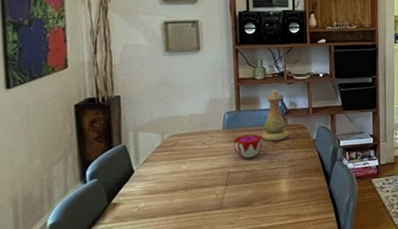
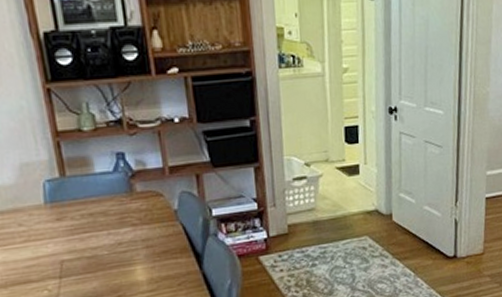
decorative bowl: present [233,134,264,158] -> none [62,208,106,241]
vase: present [262,89,288,141] -> none [100,144,139,216]

